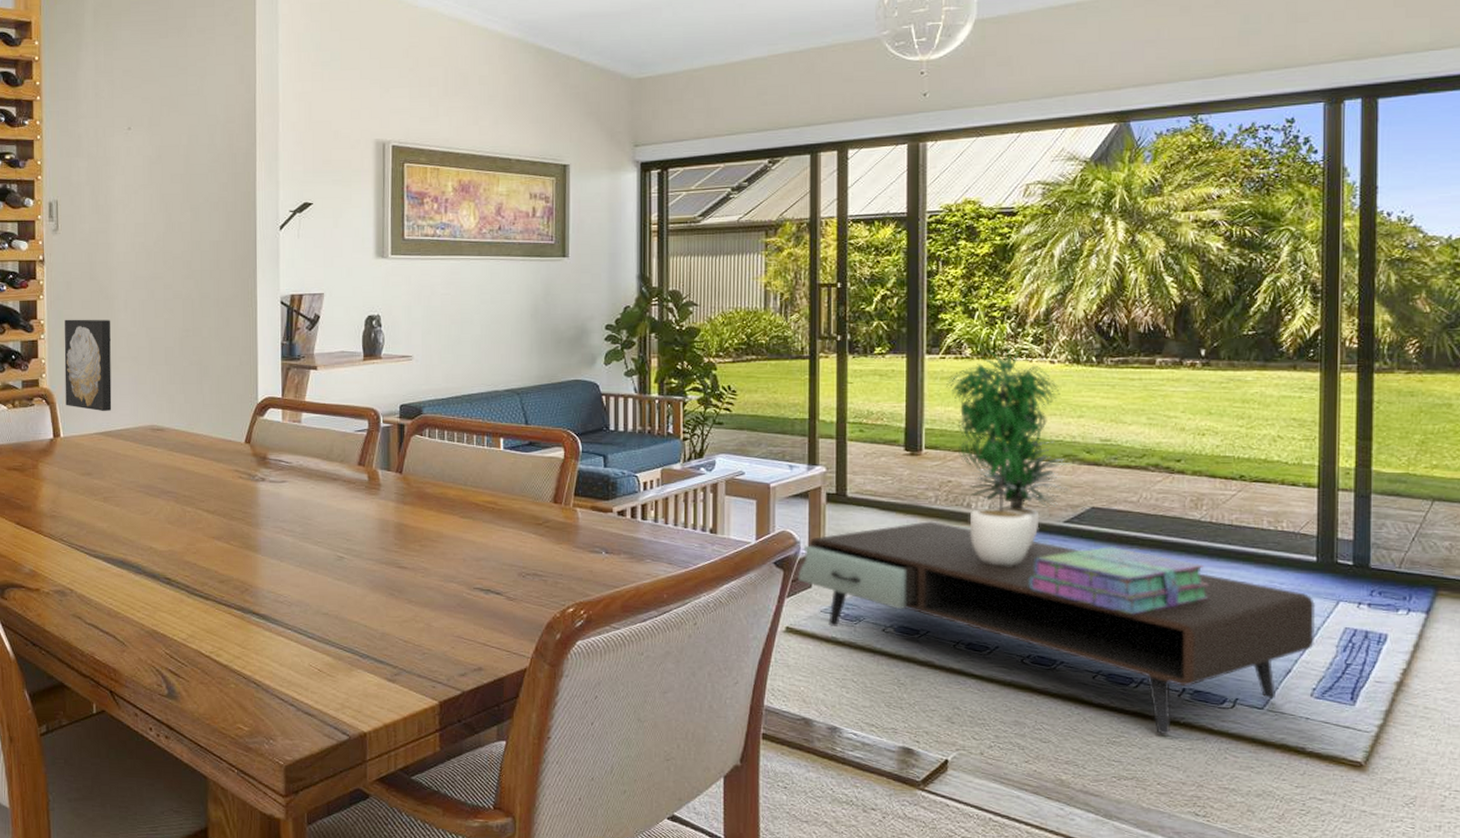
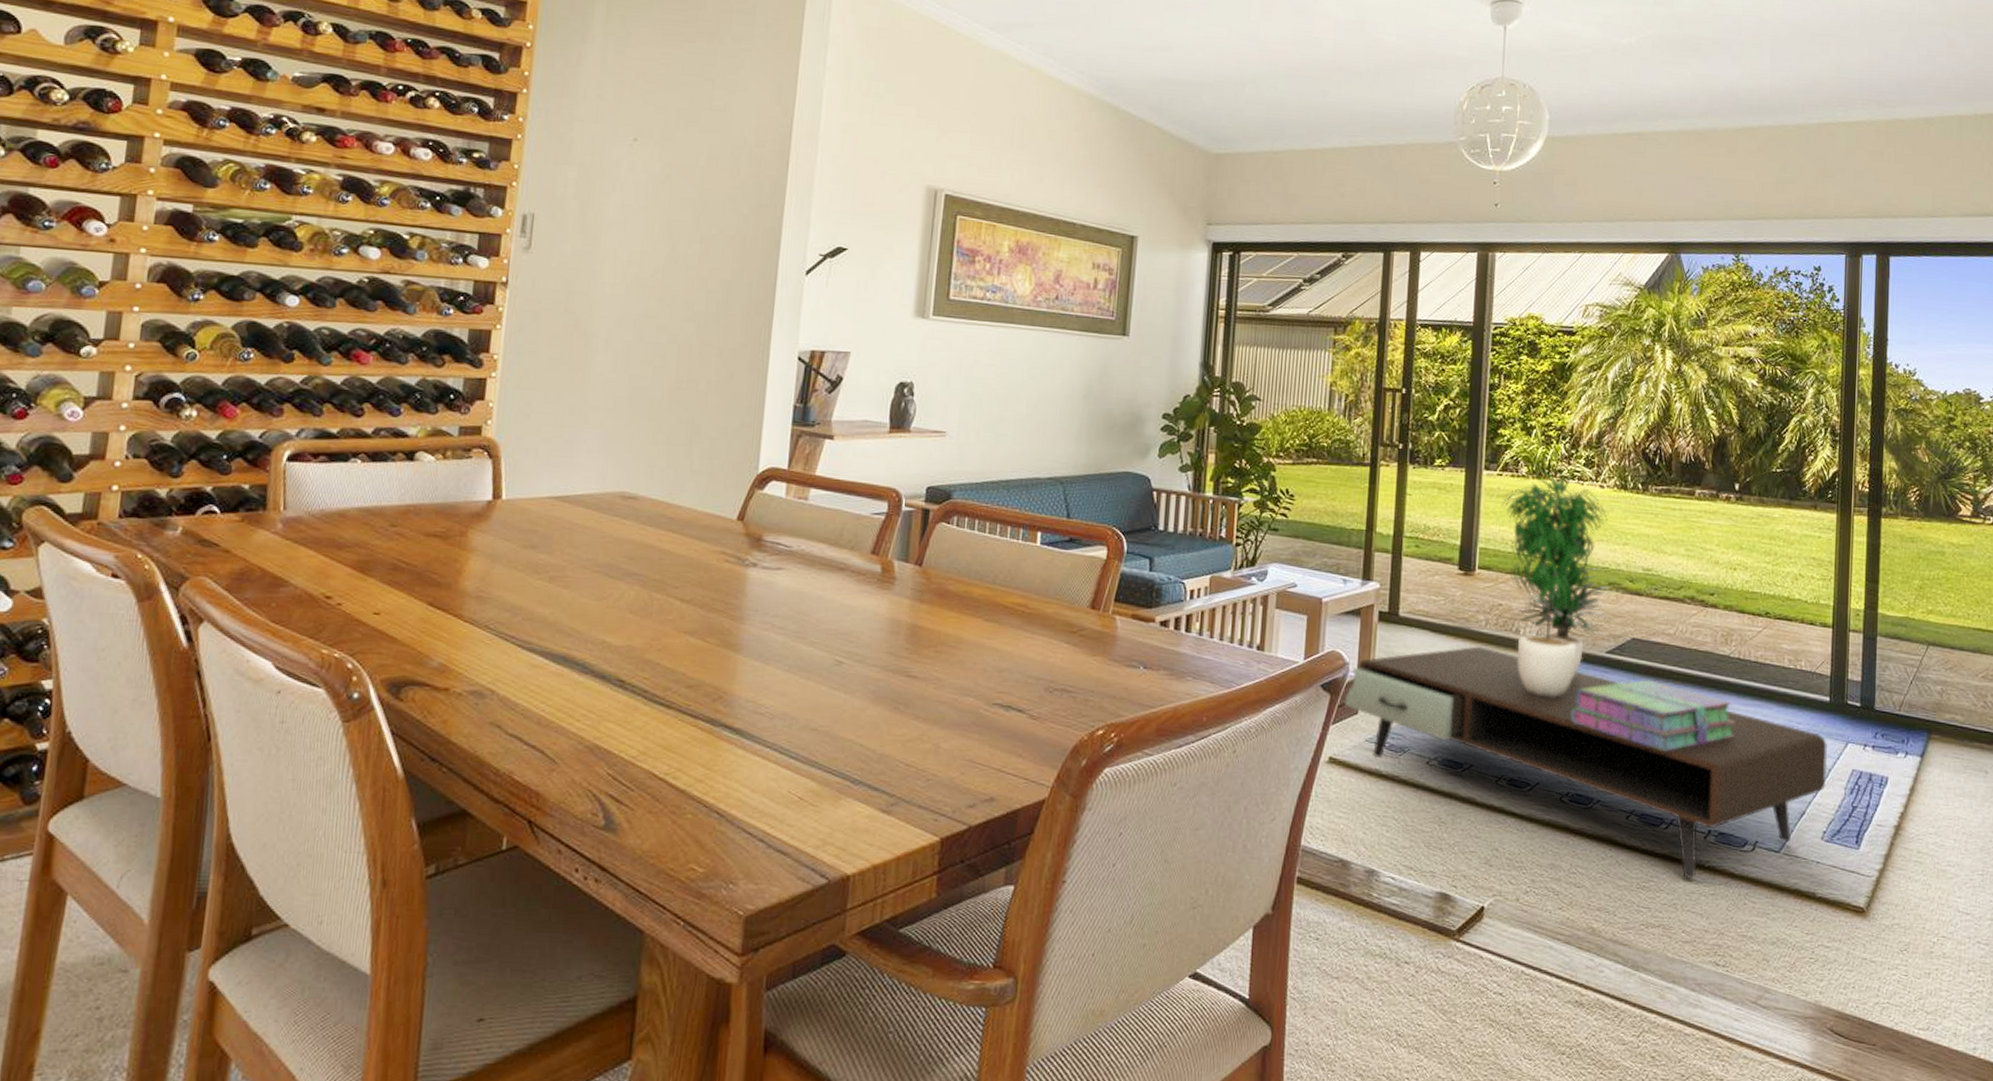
wall art: present [64,319,112,412] -> none [513,356,584,472]

